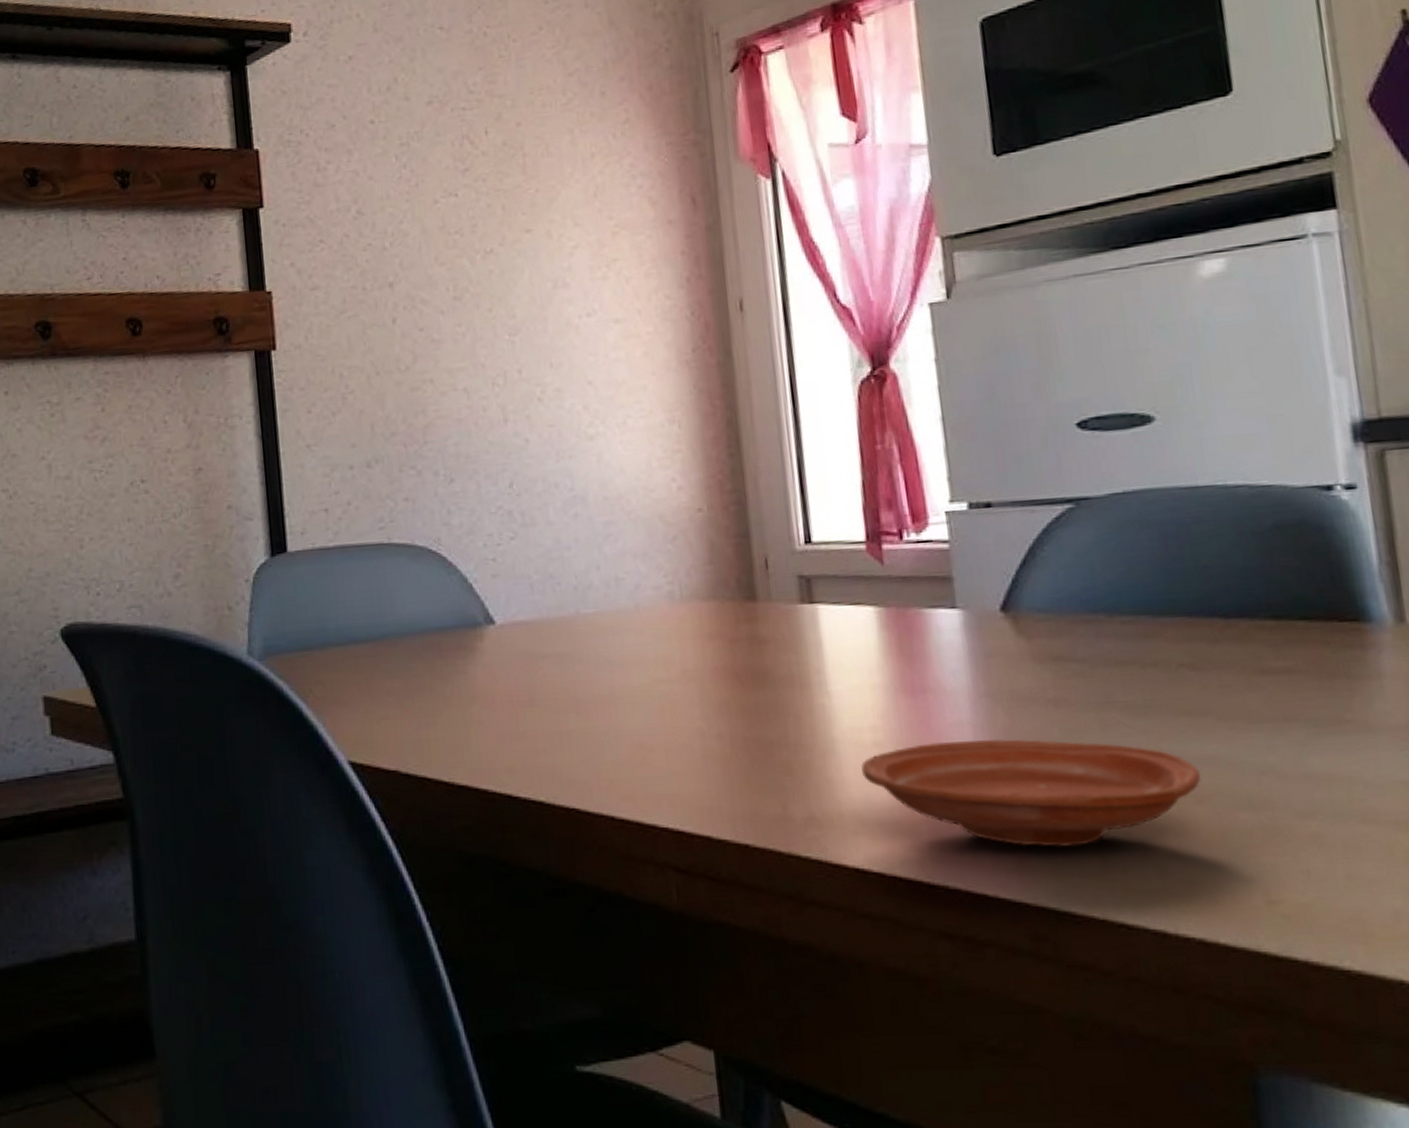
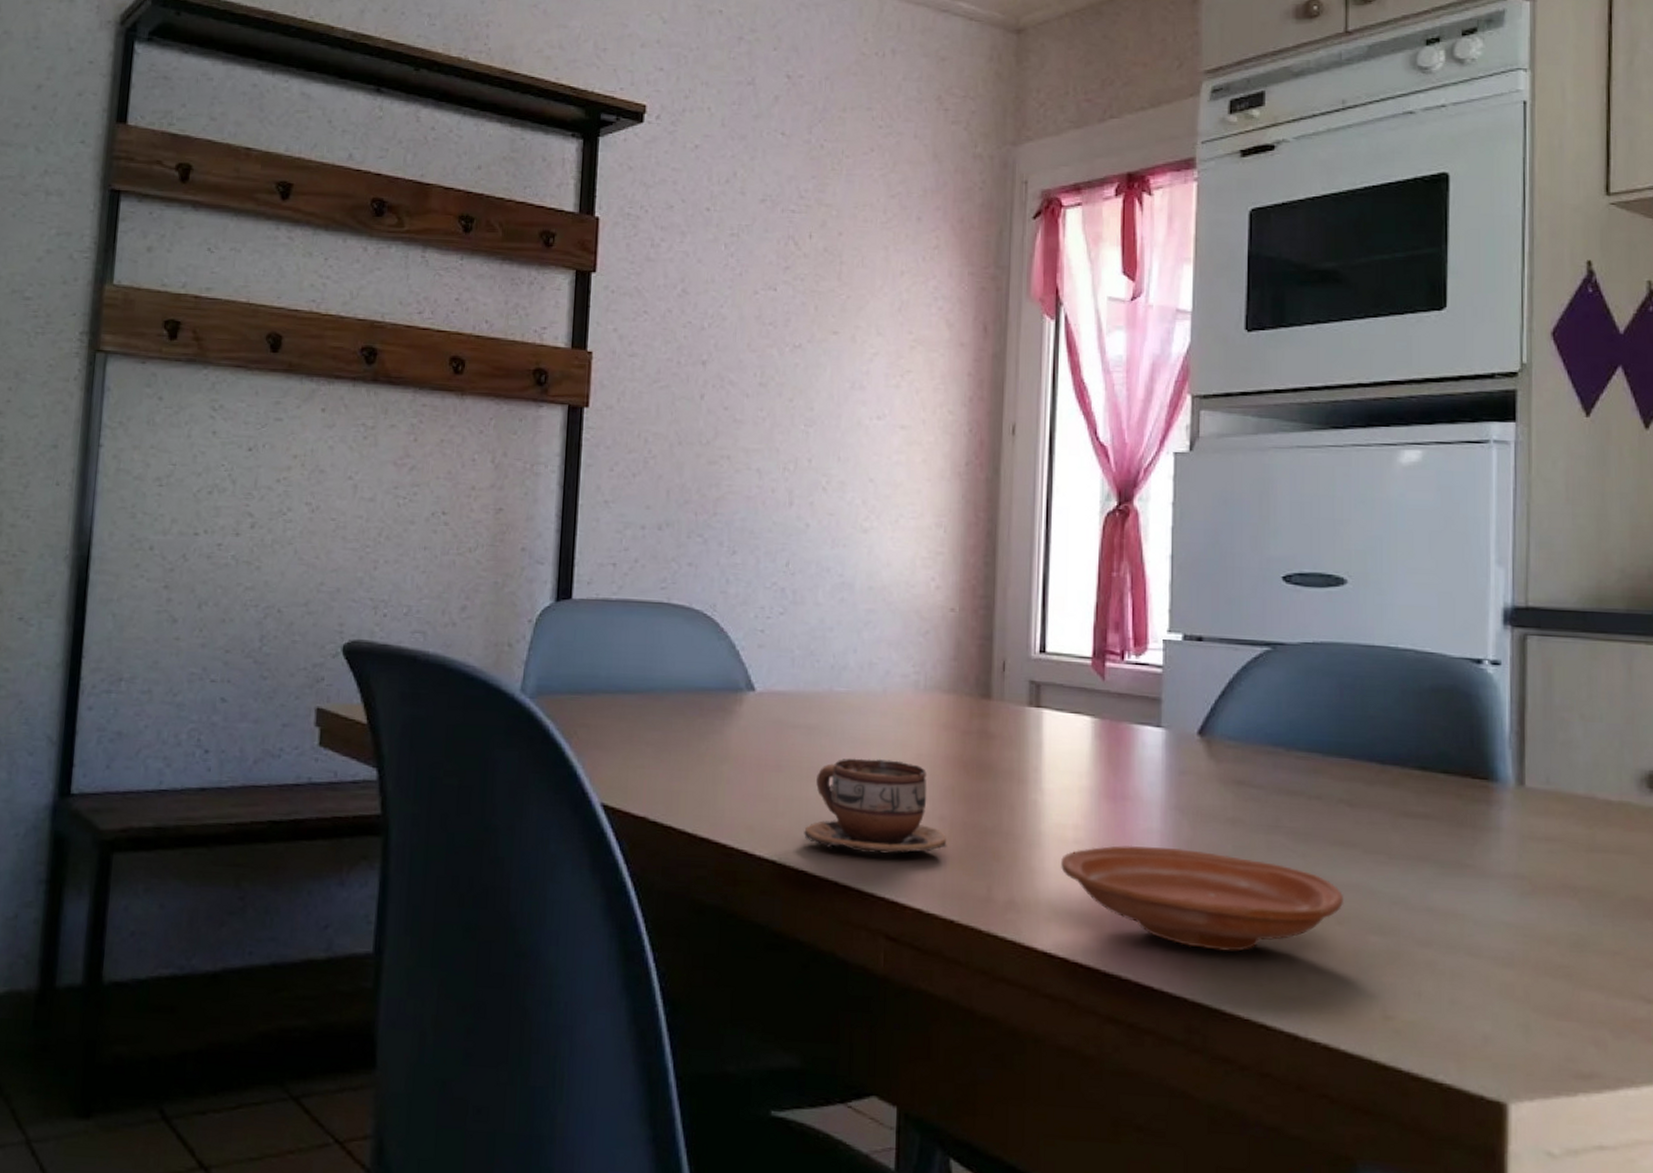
cup: none [569,679,730,783] -> present [804,758,947,854]

